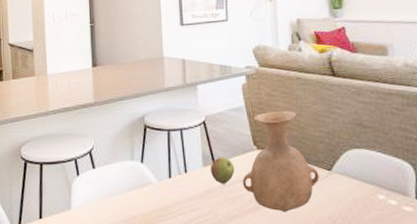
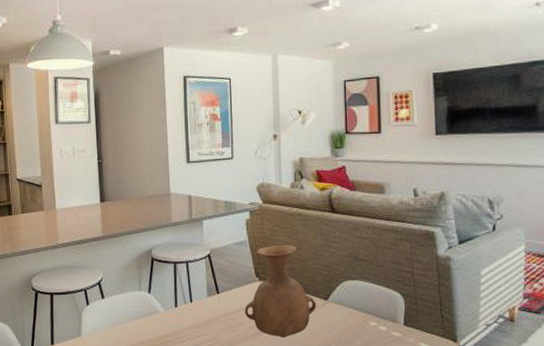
apple: present [210,157,235,184] -> none [214,288,238,312]

